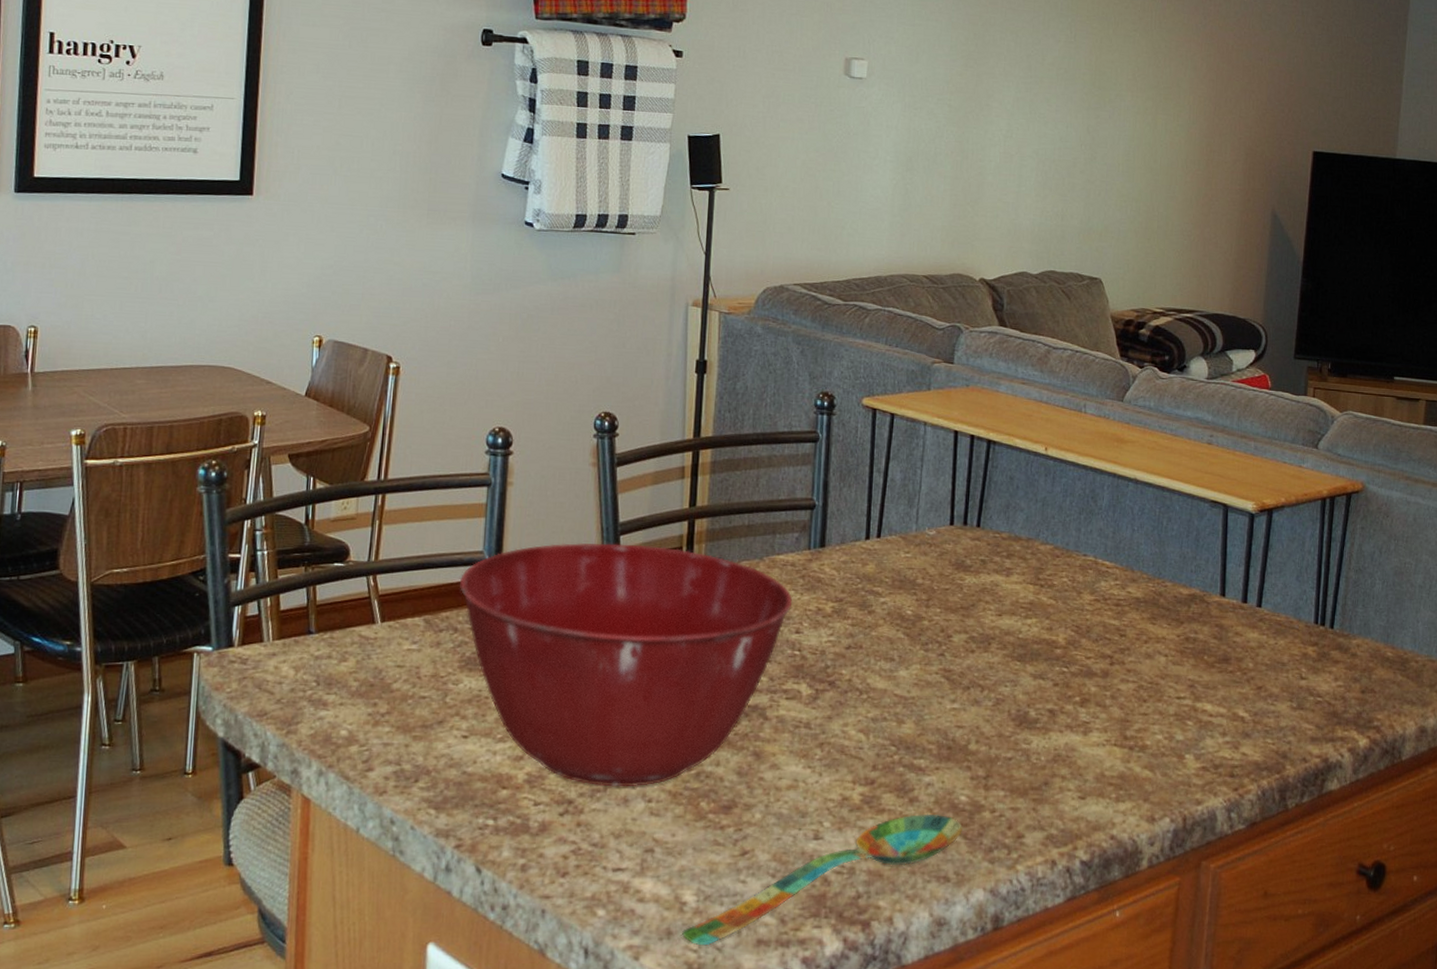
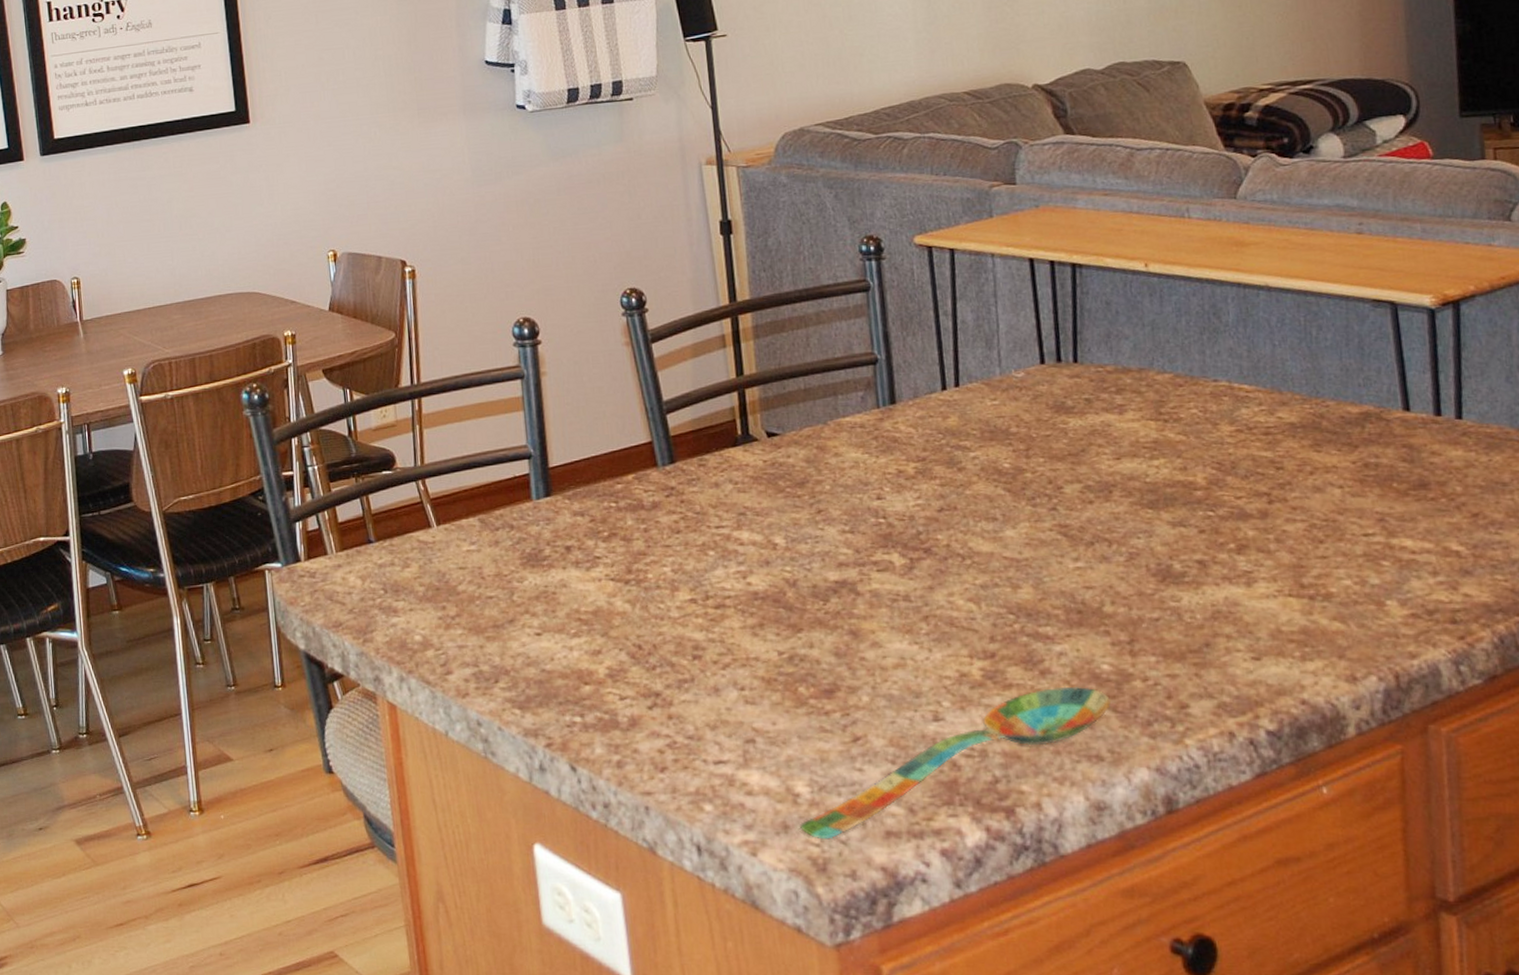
mixing bowl: present [459,543,793,787] -> none [507,421,869,677]

